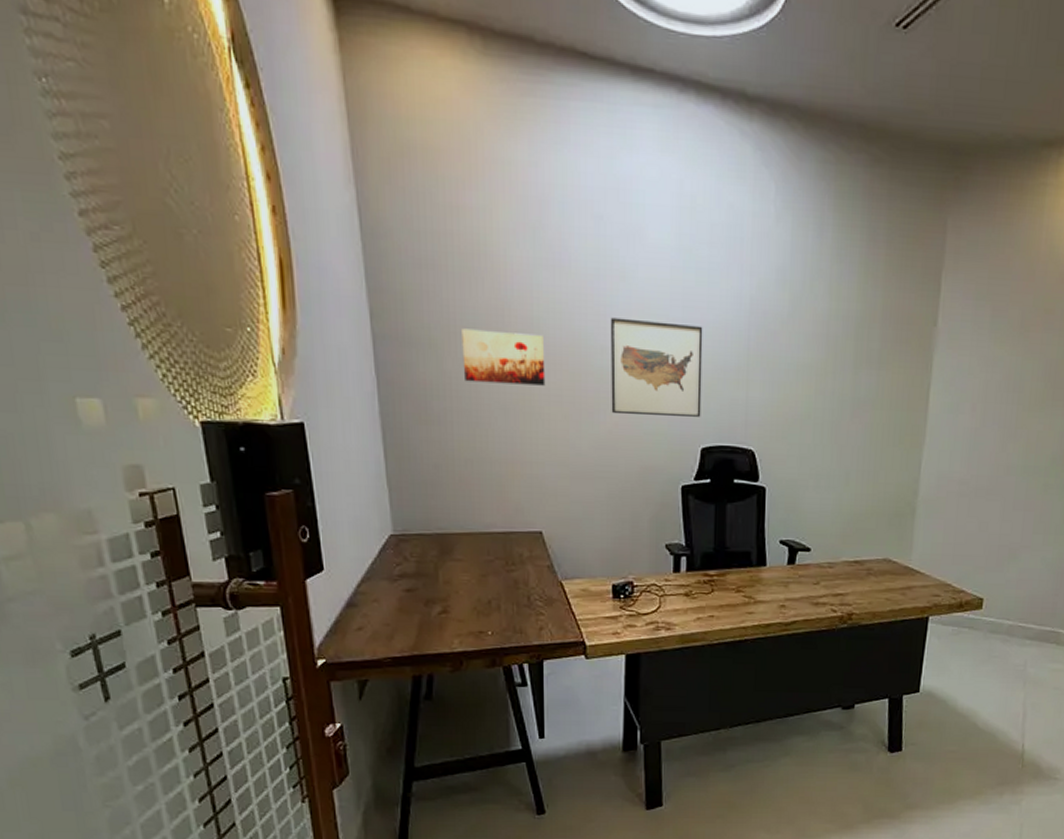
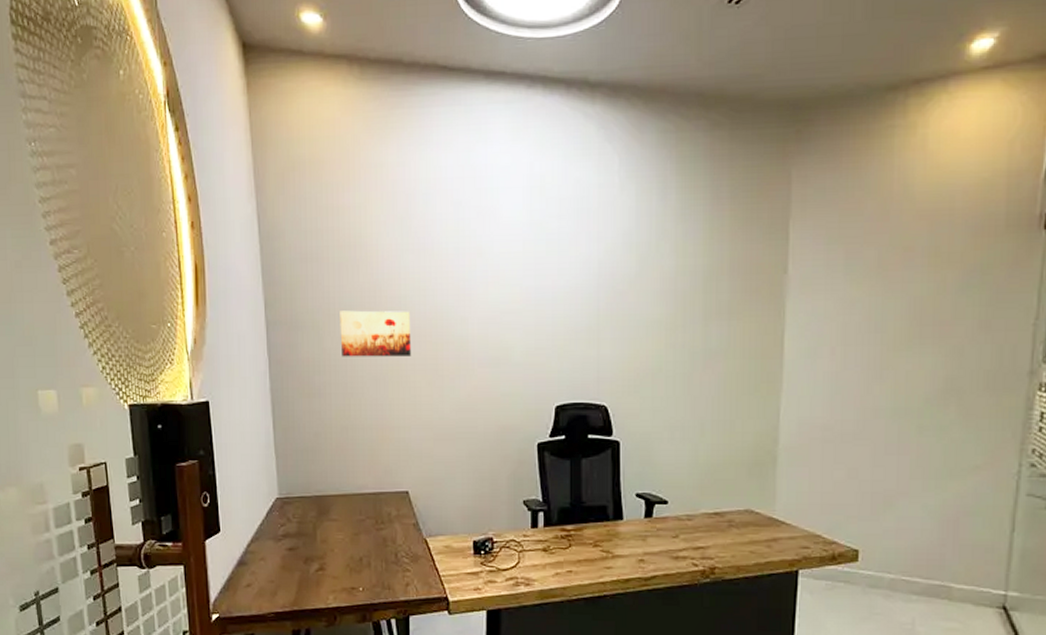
wall art: present [610,317,703,417] -> none [468,290,555,377]

